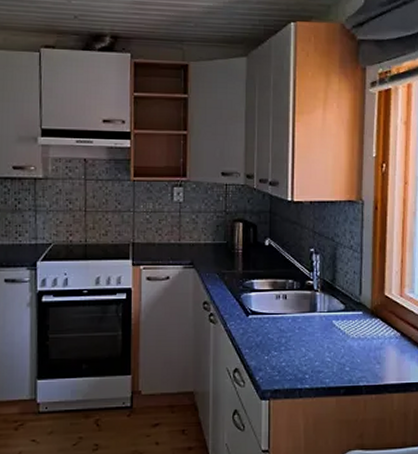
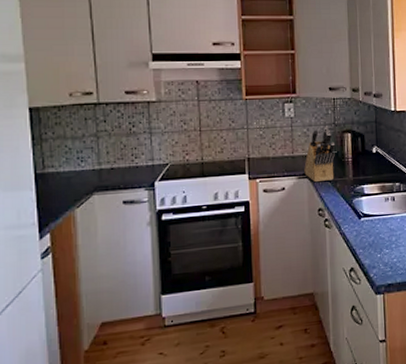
knife block: none [191,213,225,274] -> present [304,126,336,183]

